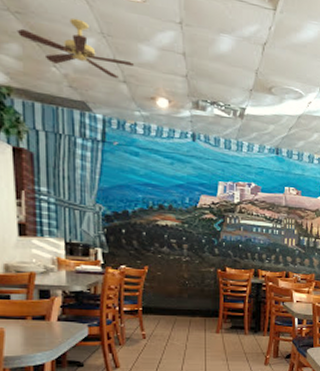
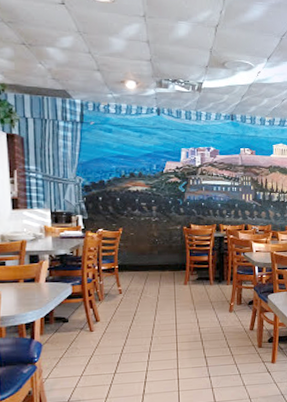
ceiling fan: present [17,18,134,79] -> none [9,21,106,68]

